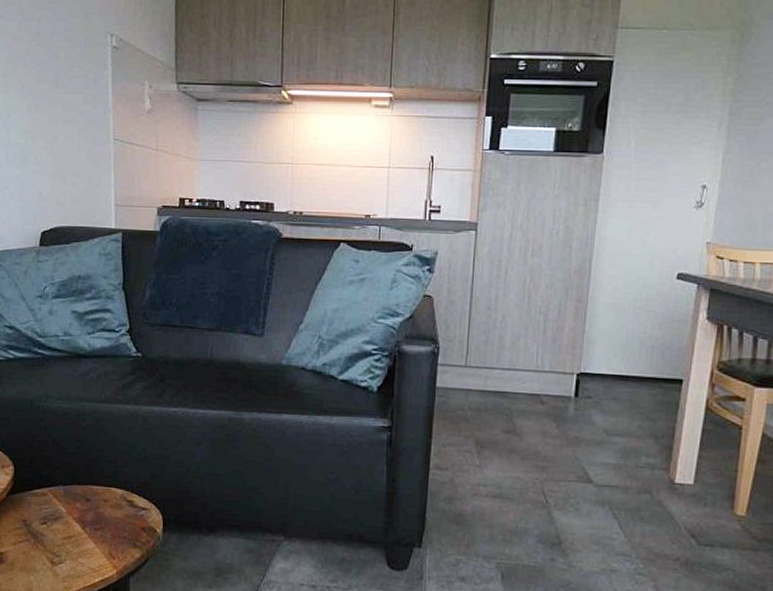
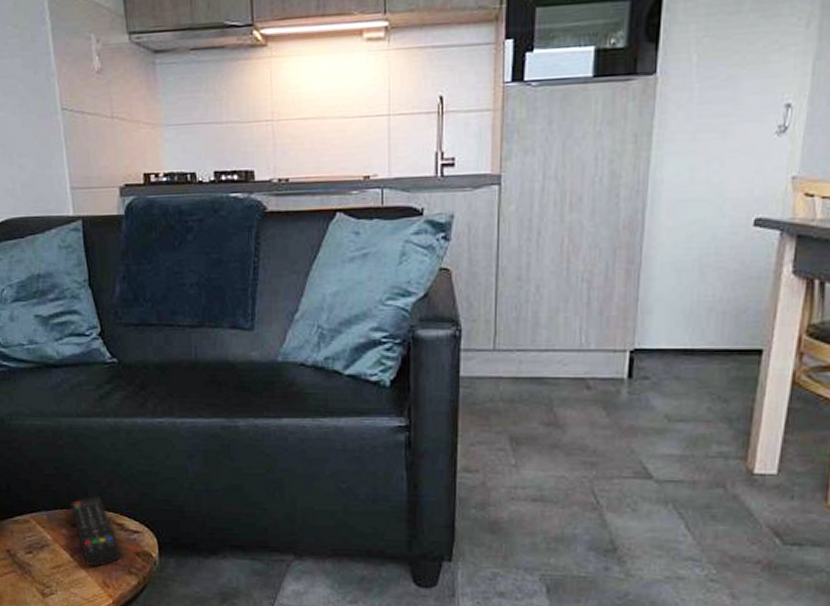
remote control: none [87,475,129,539] -> present [70,497,122,566]

